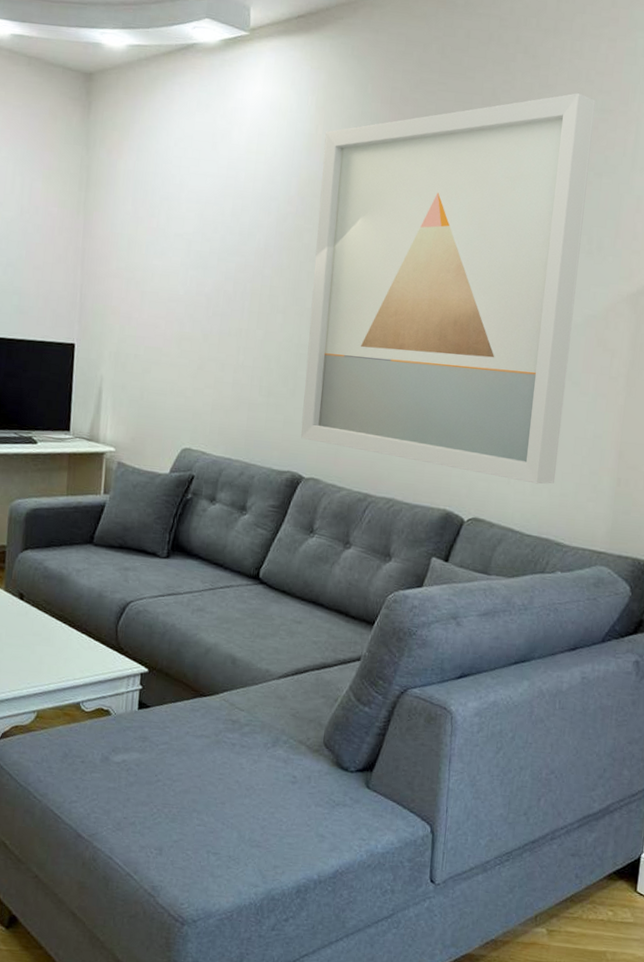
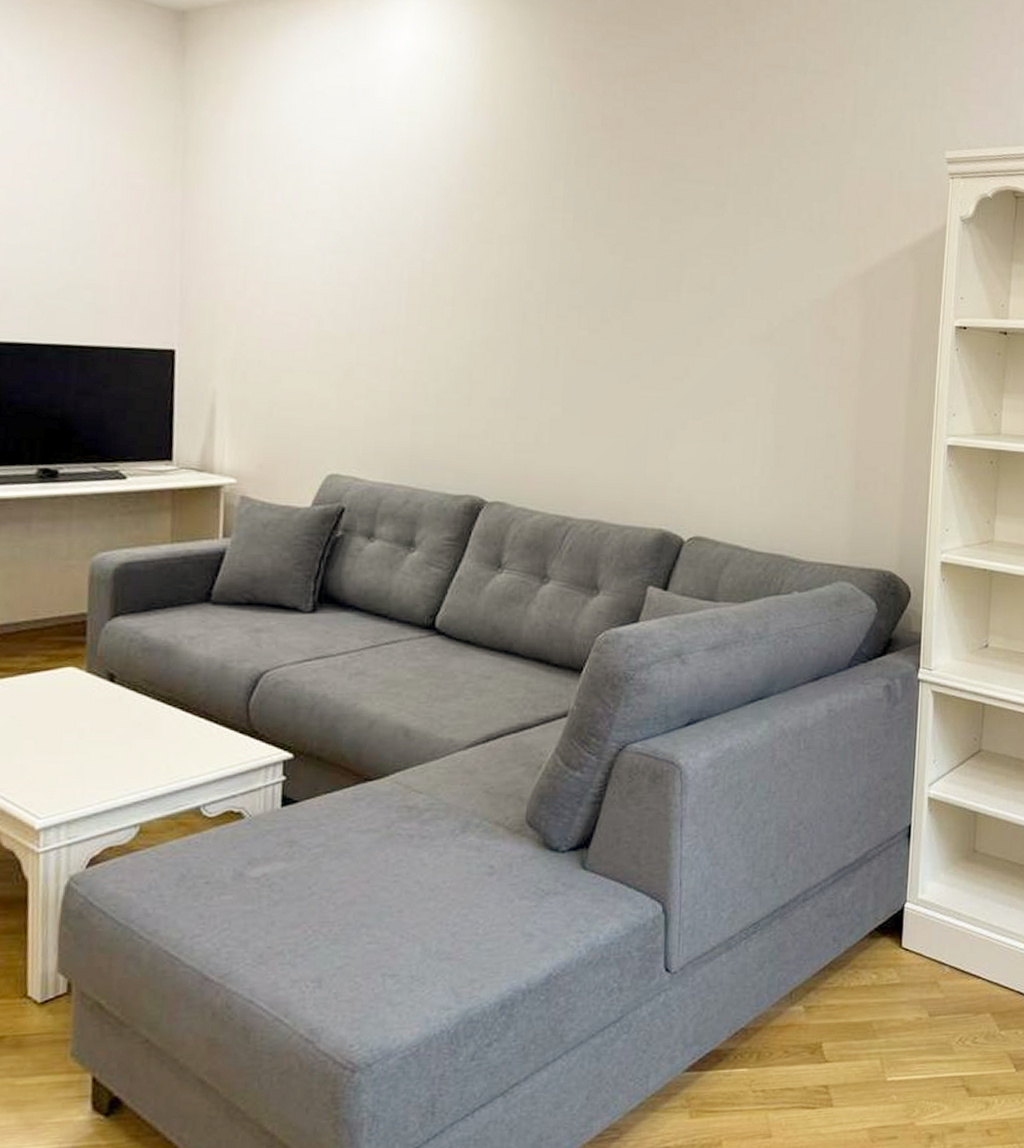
wall art: present [300,93,597,484] -> none [480,52,810,493]

